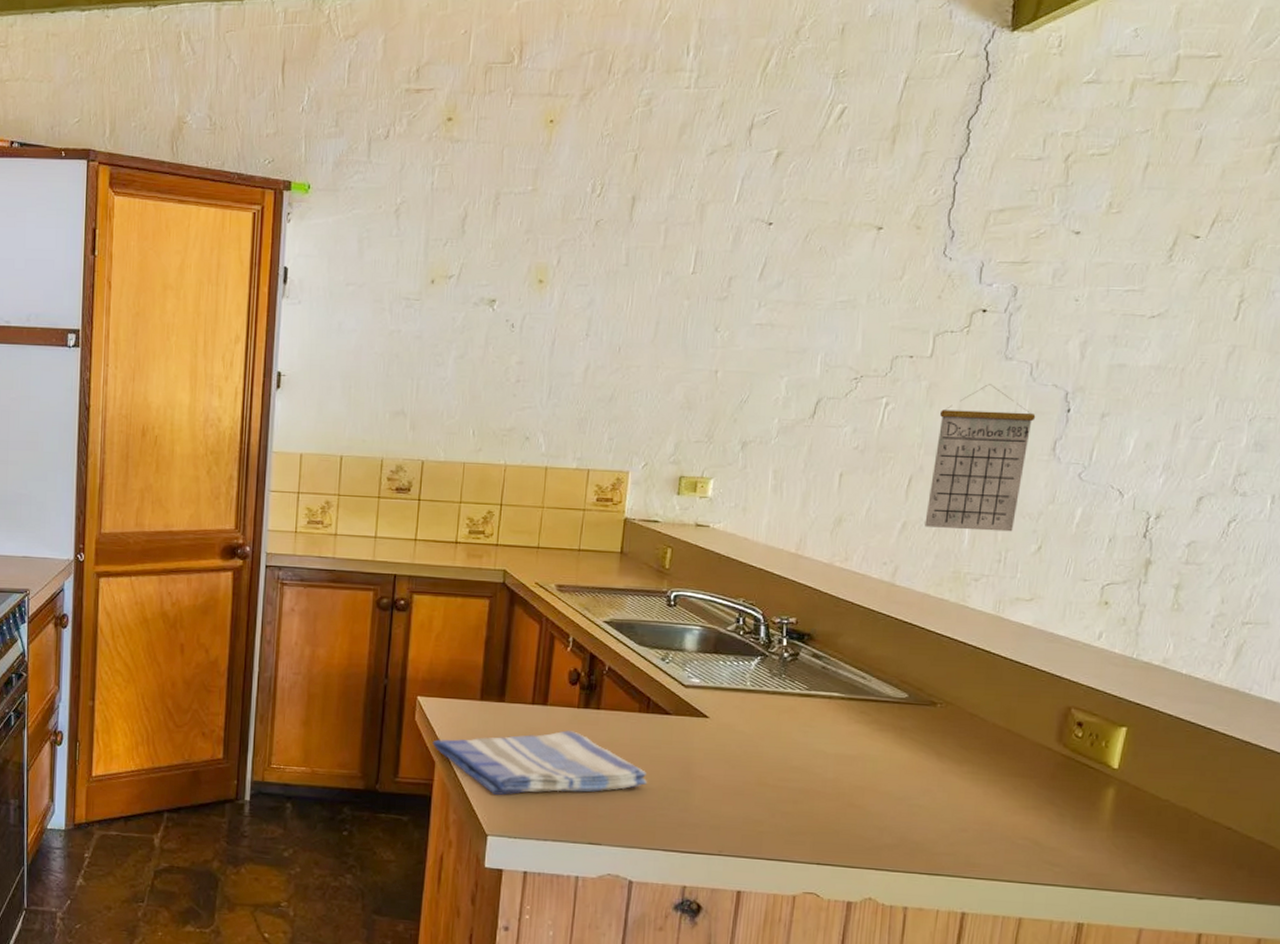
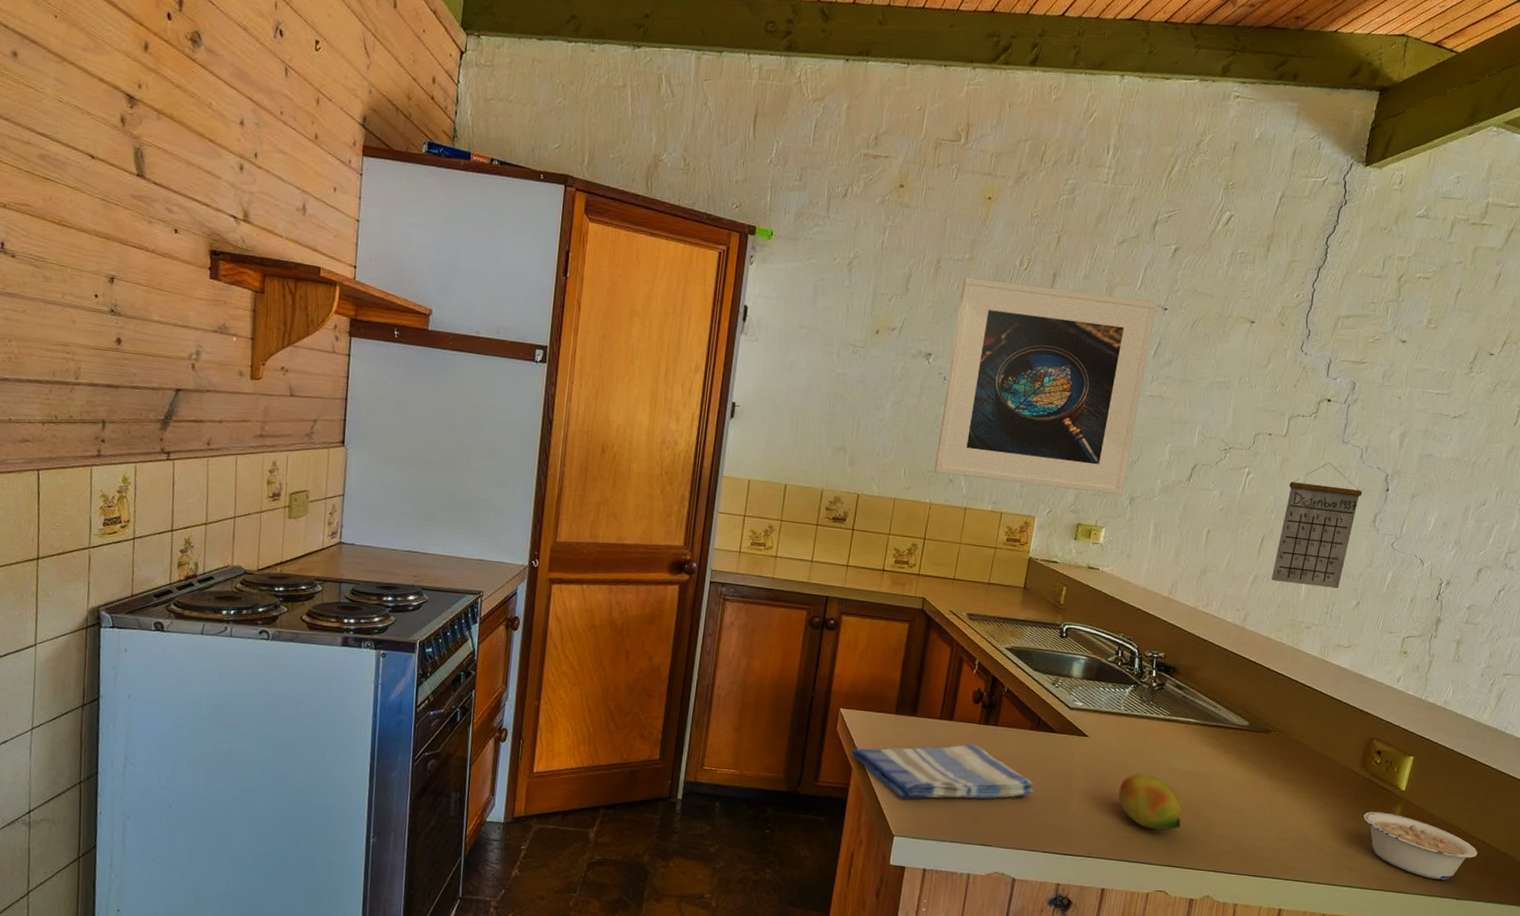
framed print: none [508,211,760,441] -> present [934,277,1158,496]
fruit: none [750,757,830,823] -> present [1118,772,1182,830]
legume: none [1064,794,1223,876] -> present [1363,811,1478,880]

